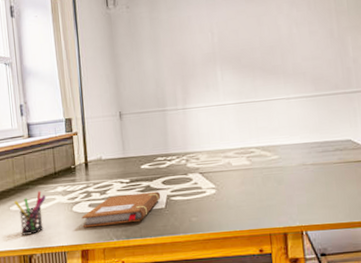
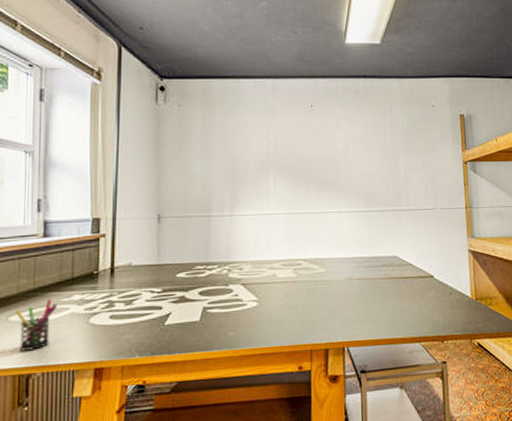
notebook: present [81,191,161,228] -> none [99,302,196,343]

